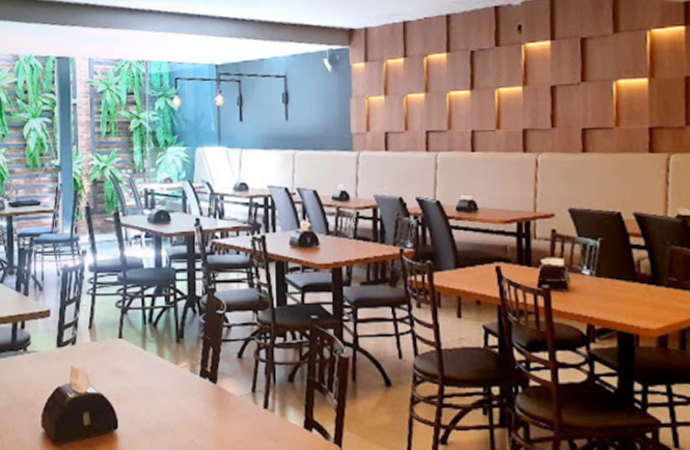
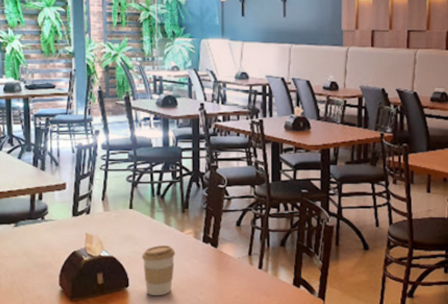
coffee cup: none [132,381,170,440] -> present [141,246,176,296]

